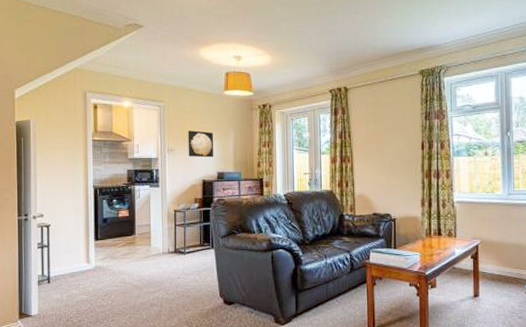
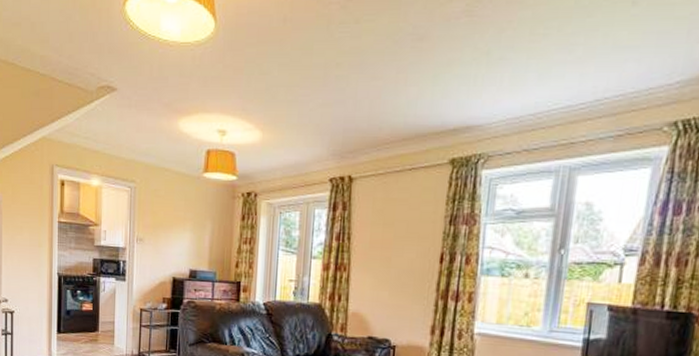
wall art: present [188,130,214,158] -> none [158,218,189,252]

